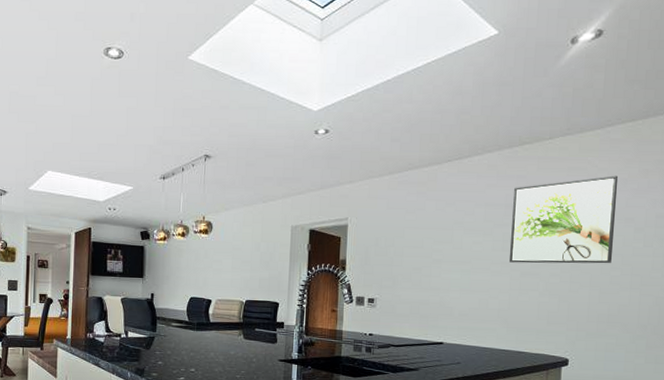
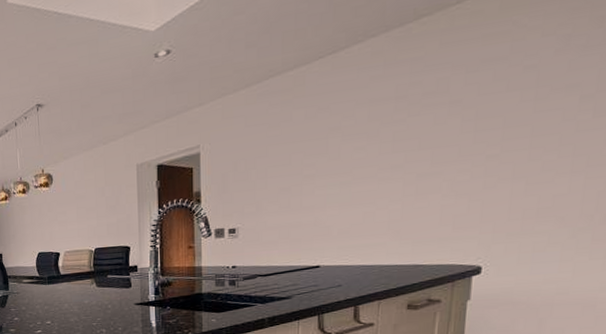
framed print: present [508,175,619,264] -> none [401,32,558,165]

